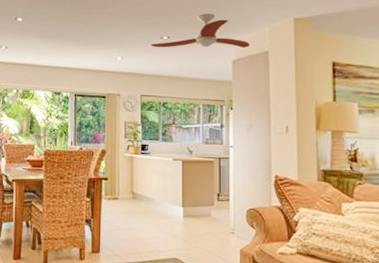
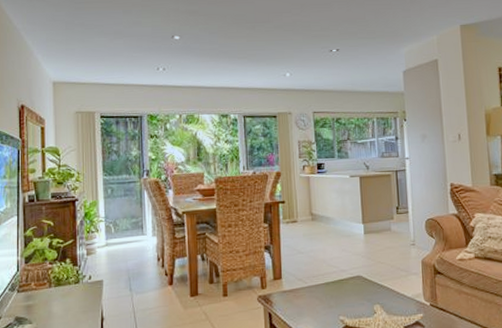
ceiling fan: present [150,14,250,48] -> none [319,23,419,62]

